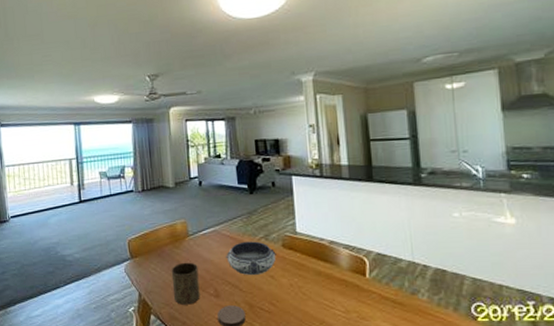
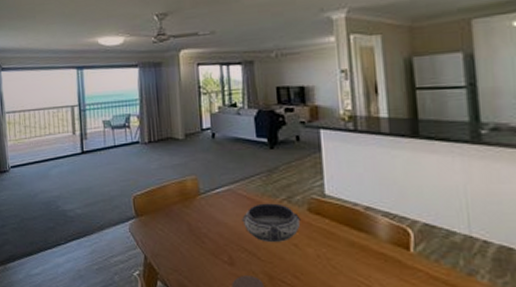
cup: present [171,262,200,305] -> none [180,224,213,272]

